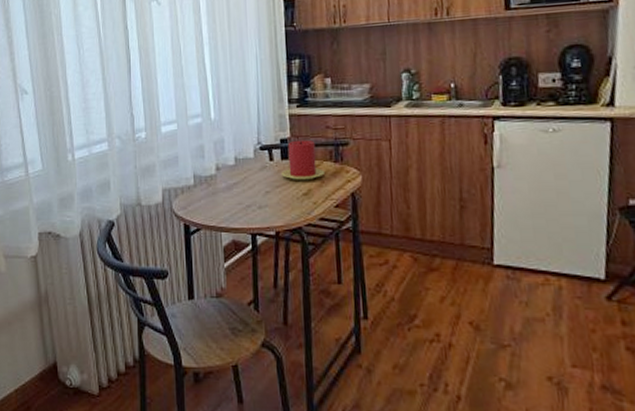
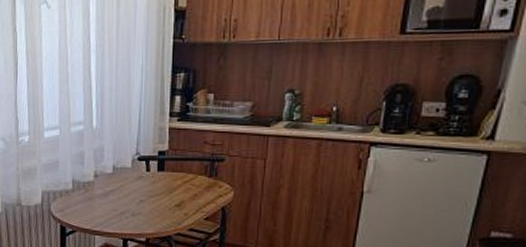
candle: present [281,139,326,181] -> none [156,153,199,193]

